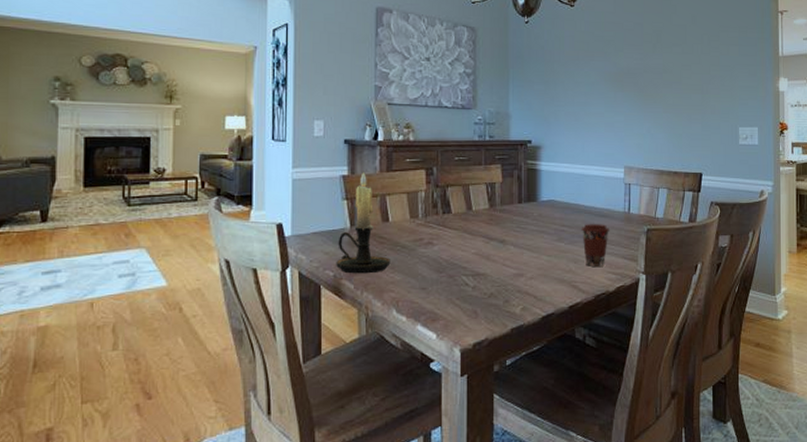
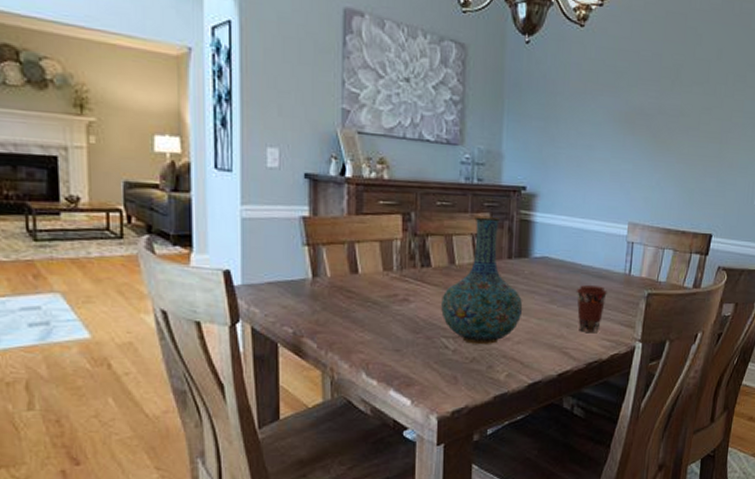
candle holder: present [336,172,391,274] -> none [296,214,360,332]
vase: none [461,168,534,280] -> present [441,216,523,344]

